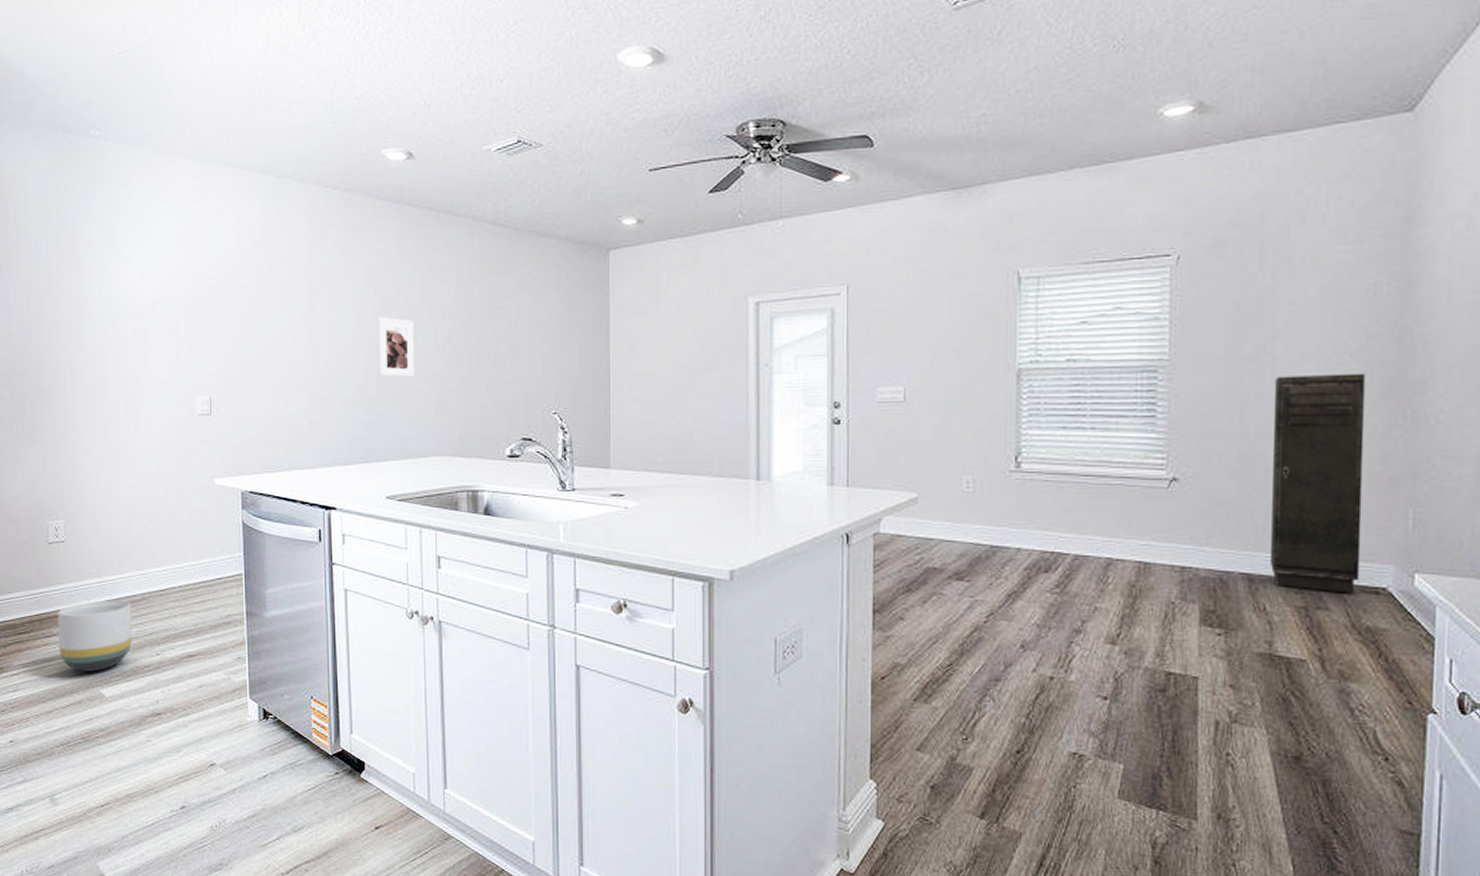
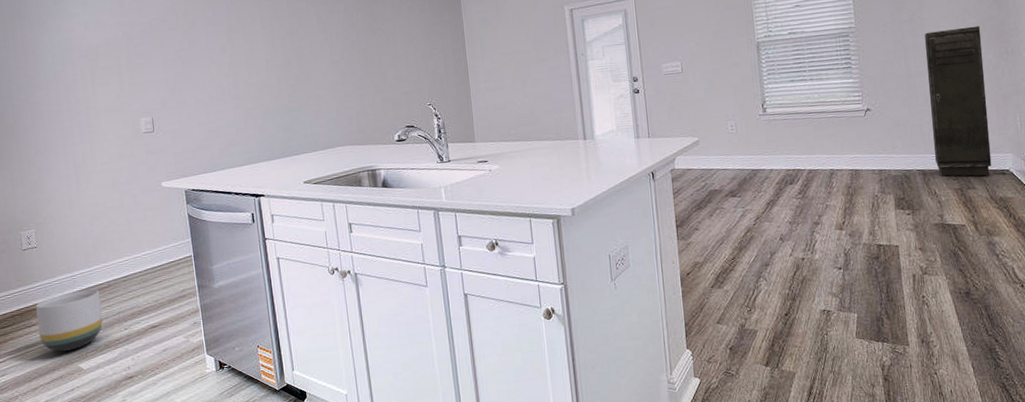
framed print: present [378,317,415,378] -> none [284,43,318,89]

